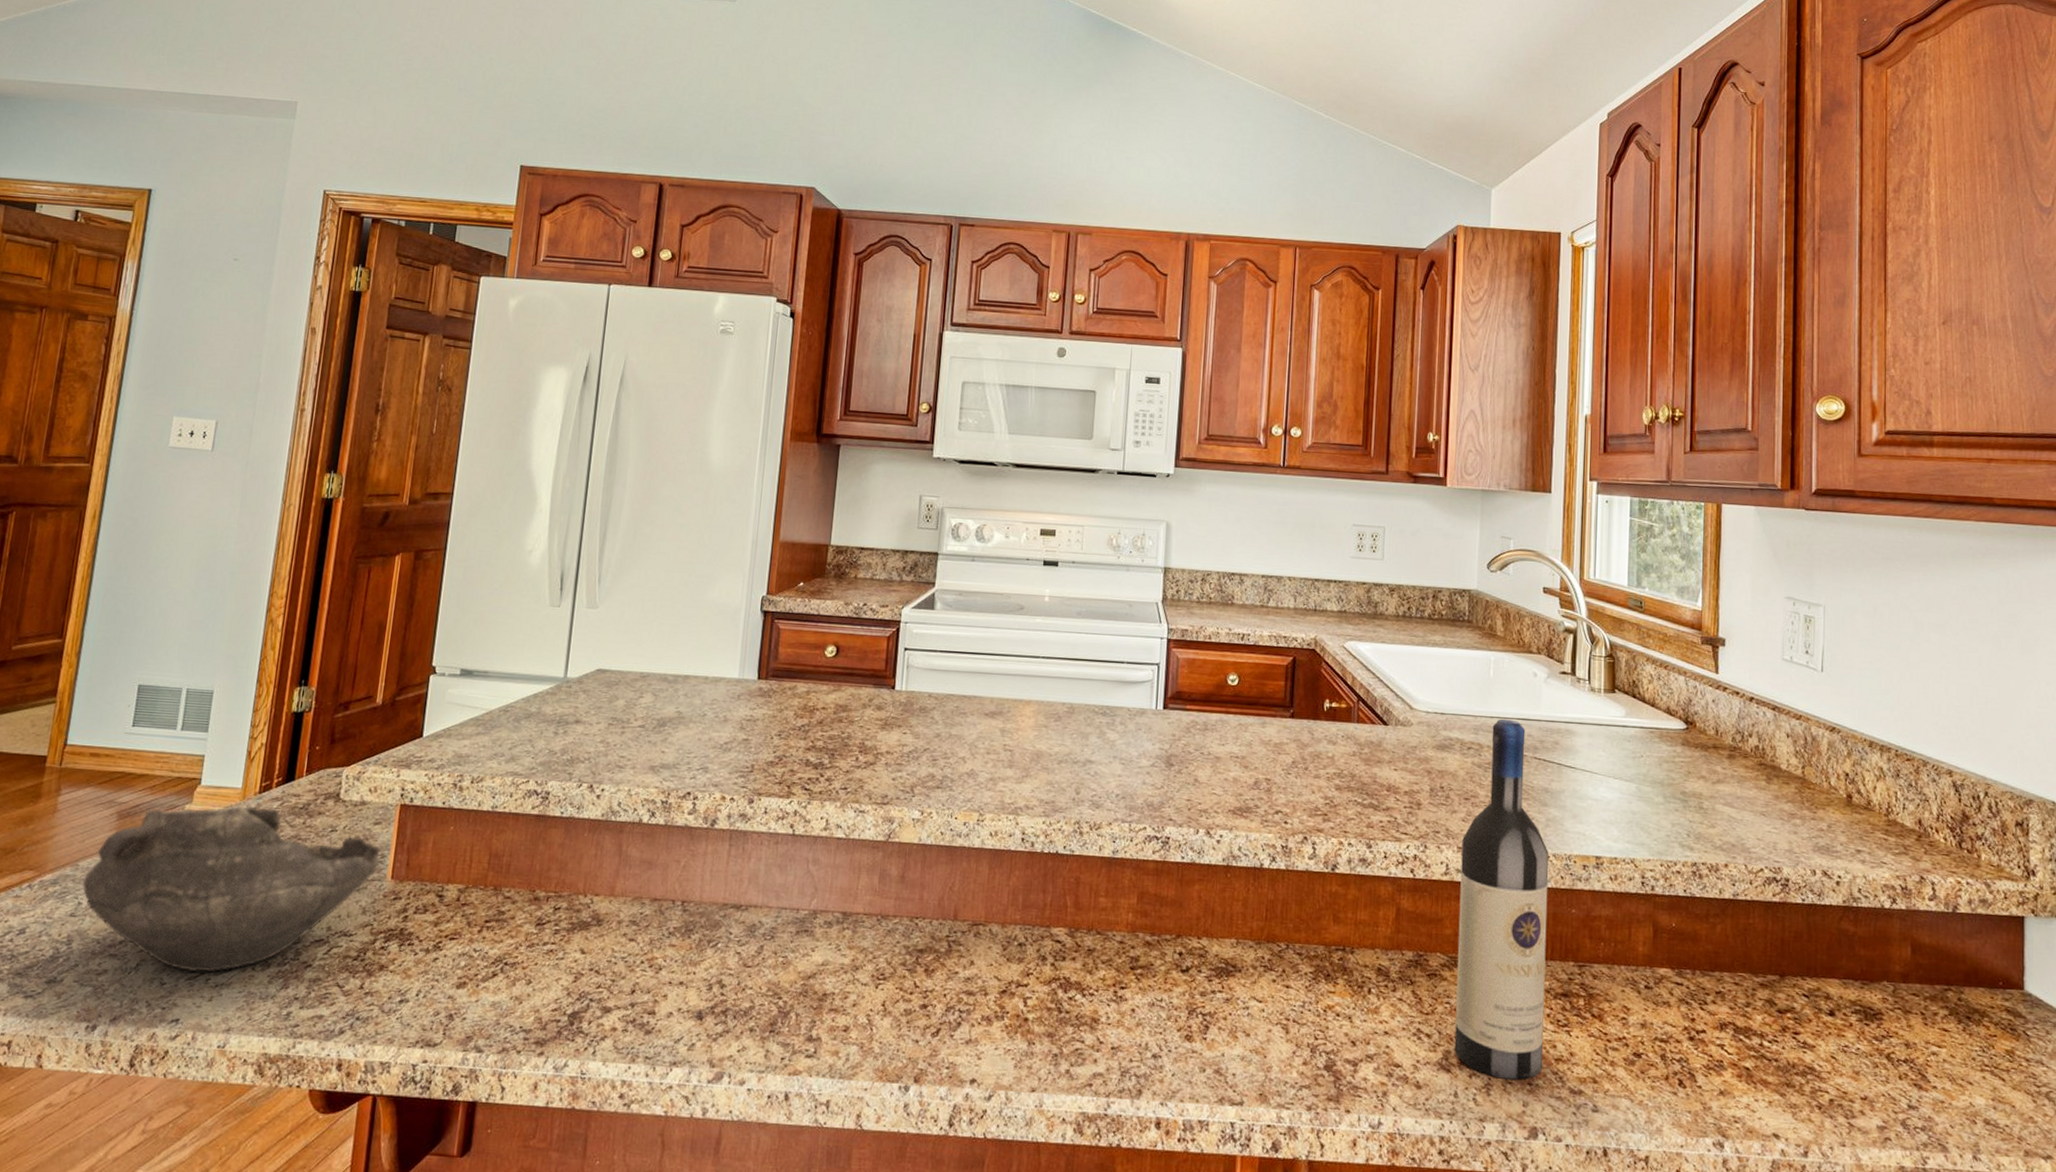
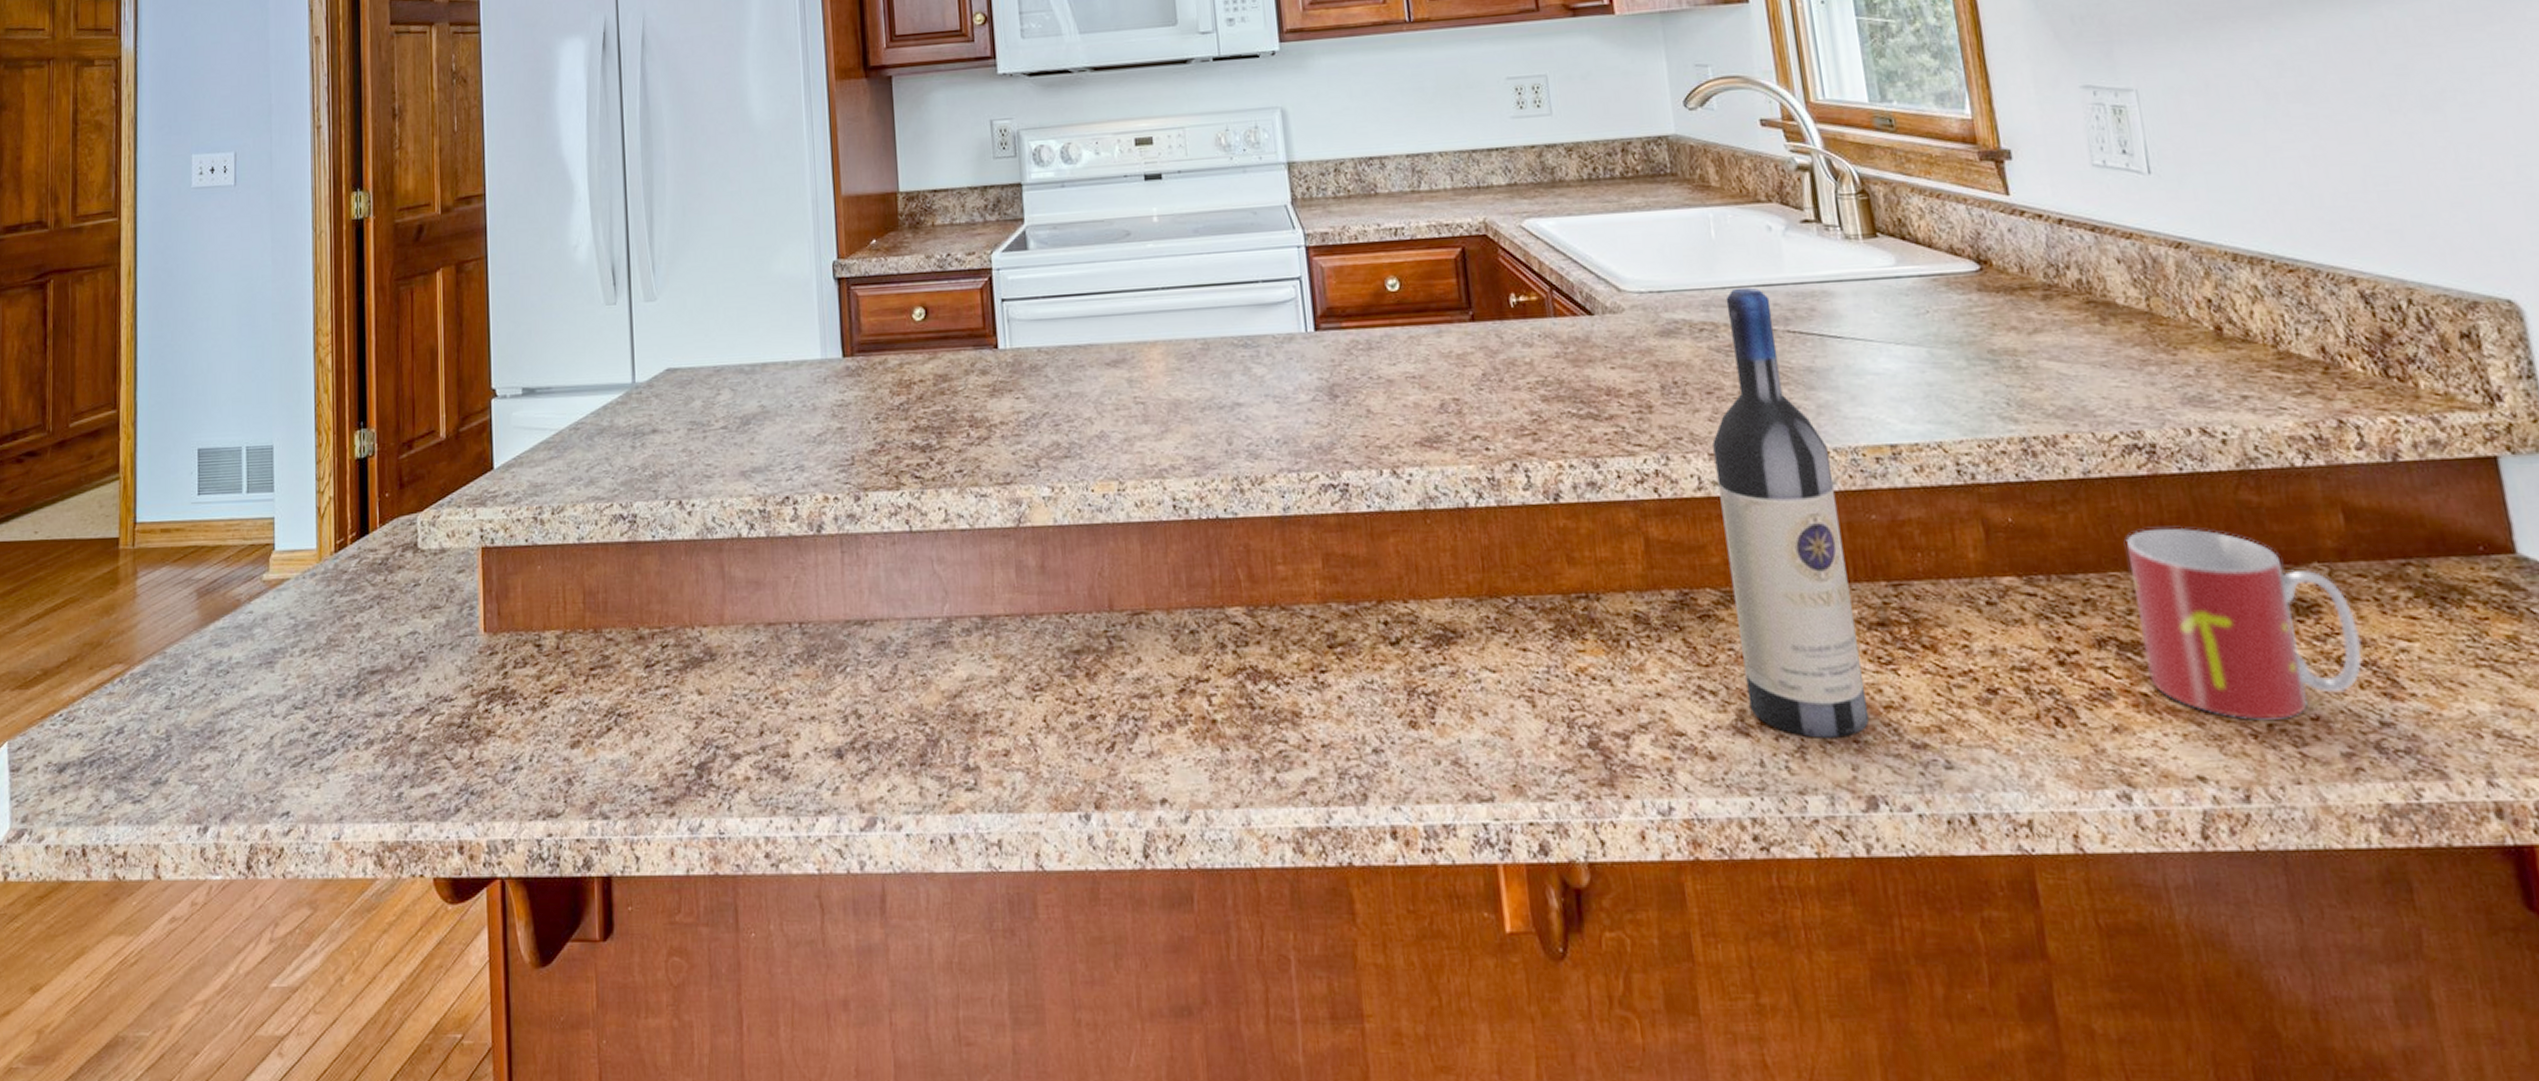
bowl: present [82,805,381,972] -> none [173,566,469,757]
mug: none [1752,943,1906,1097] -> present [2127,528,2362,720]

